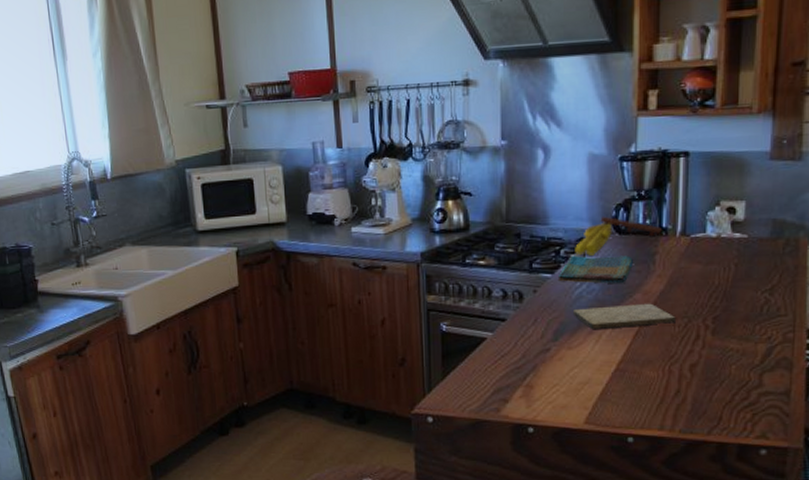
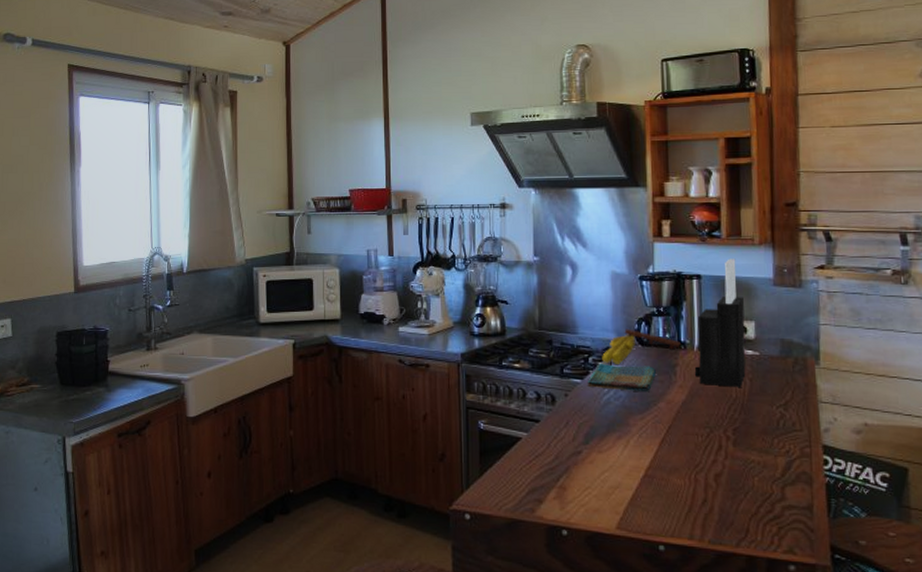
cutting board: present [572,303,675,330] -> none [601,412,698,436]
knife block: none [675,131,735,274] -> present [694,258,746,387]

